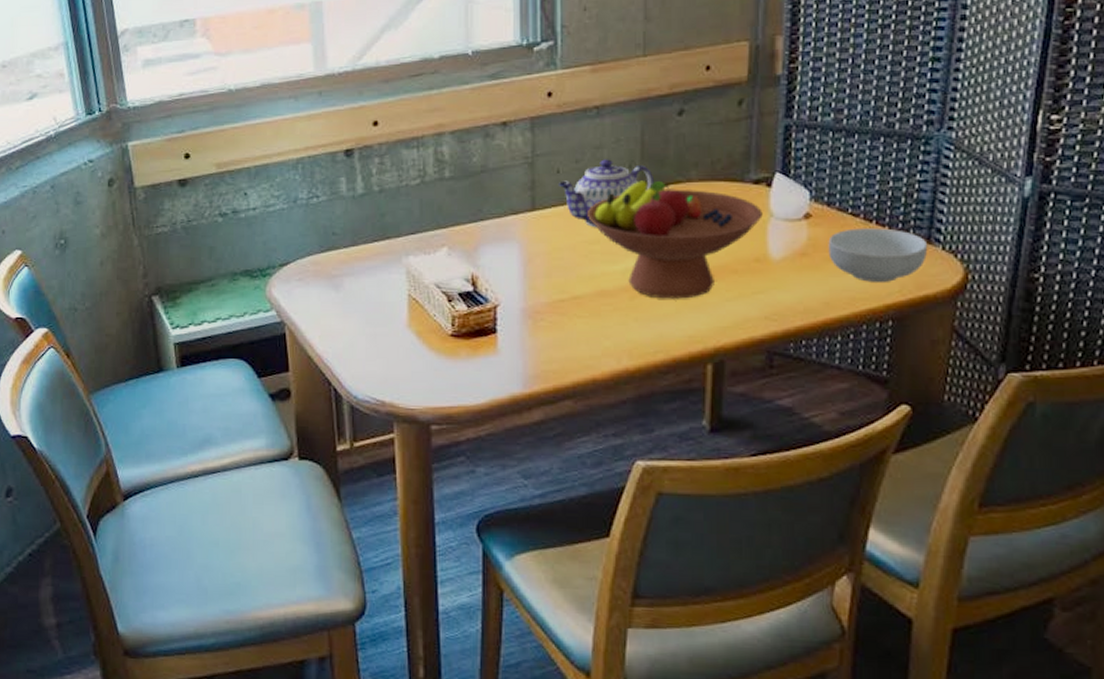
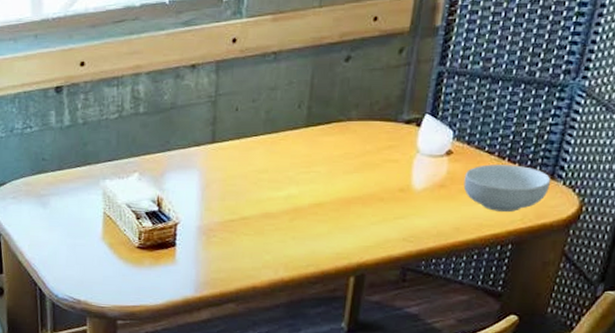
teapot: present [559,159,655,228] -> none [237,99,320,159]
fruit bowl: present [588,180,763,299] -> none [259,119,410,222]

